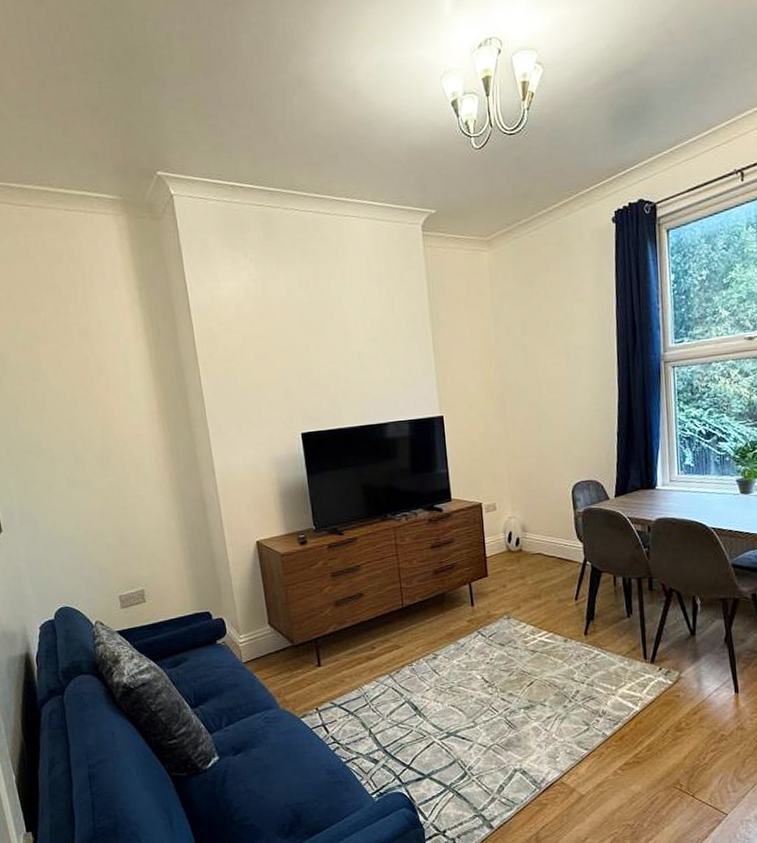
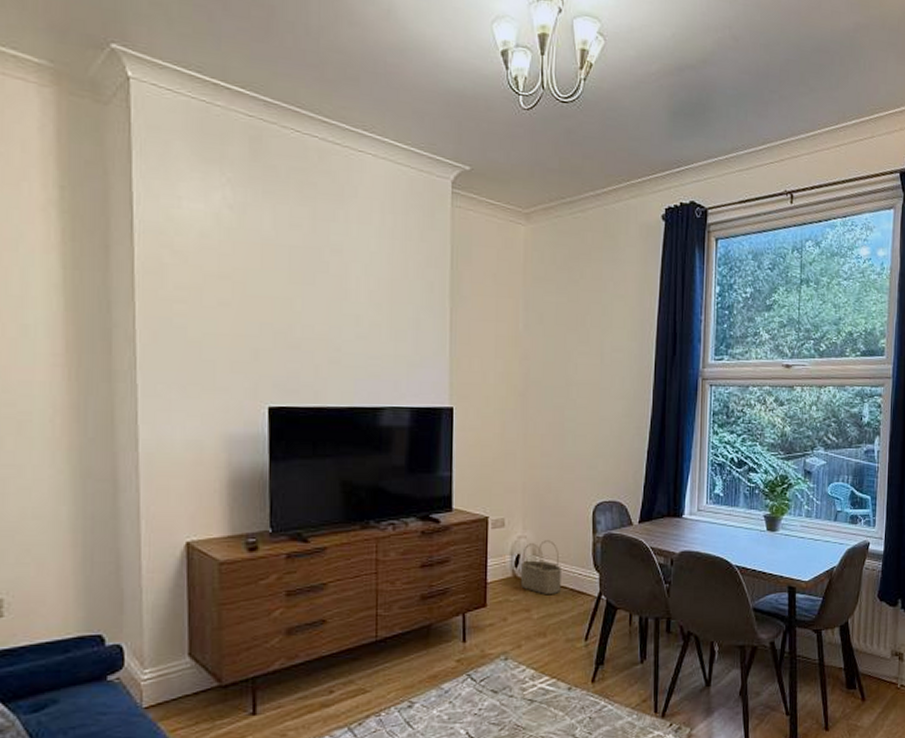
wicker basket: none [513,518,550,564] -> present [520,540,561,594]

